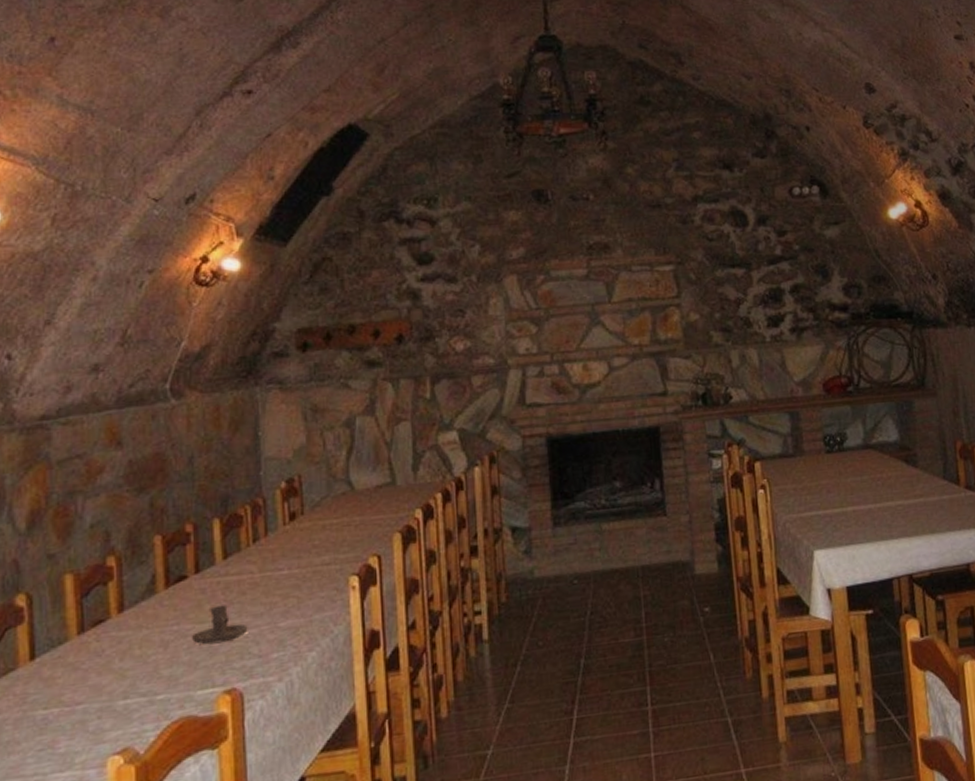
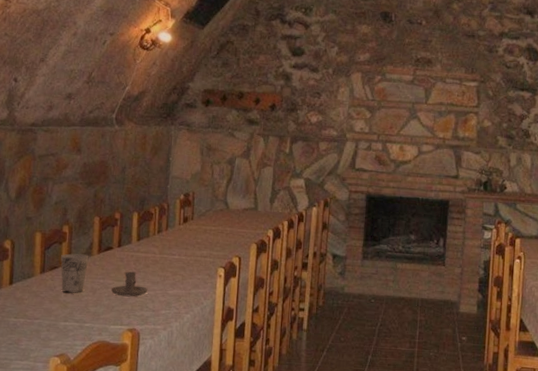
cup: none [108,593,152,656] -> present [60,253,89,293]

